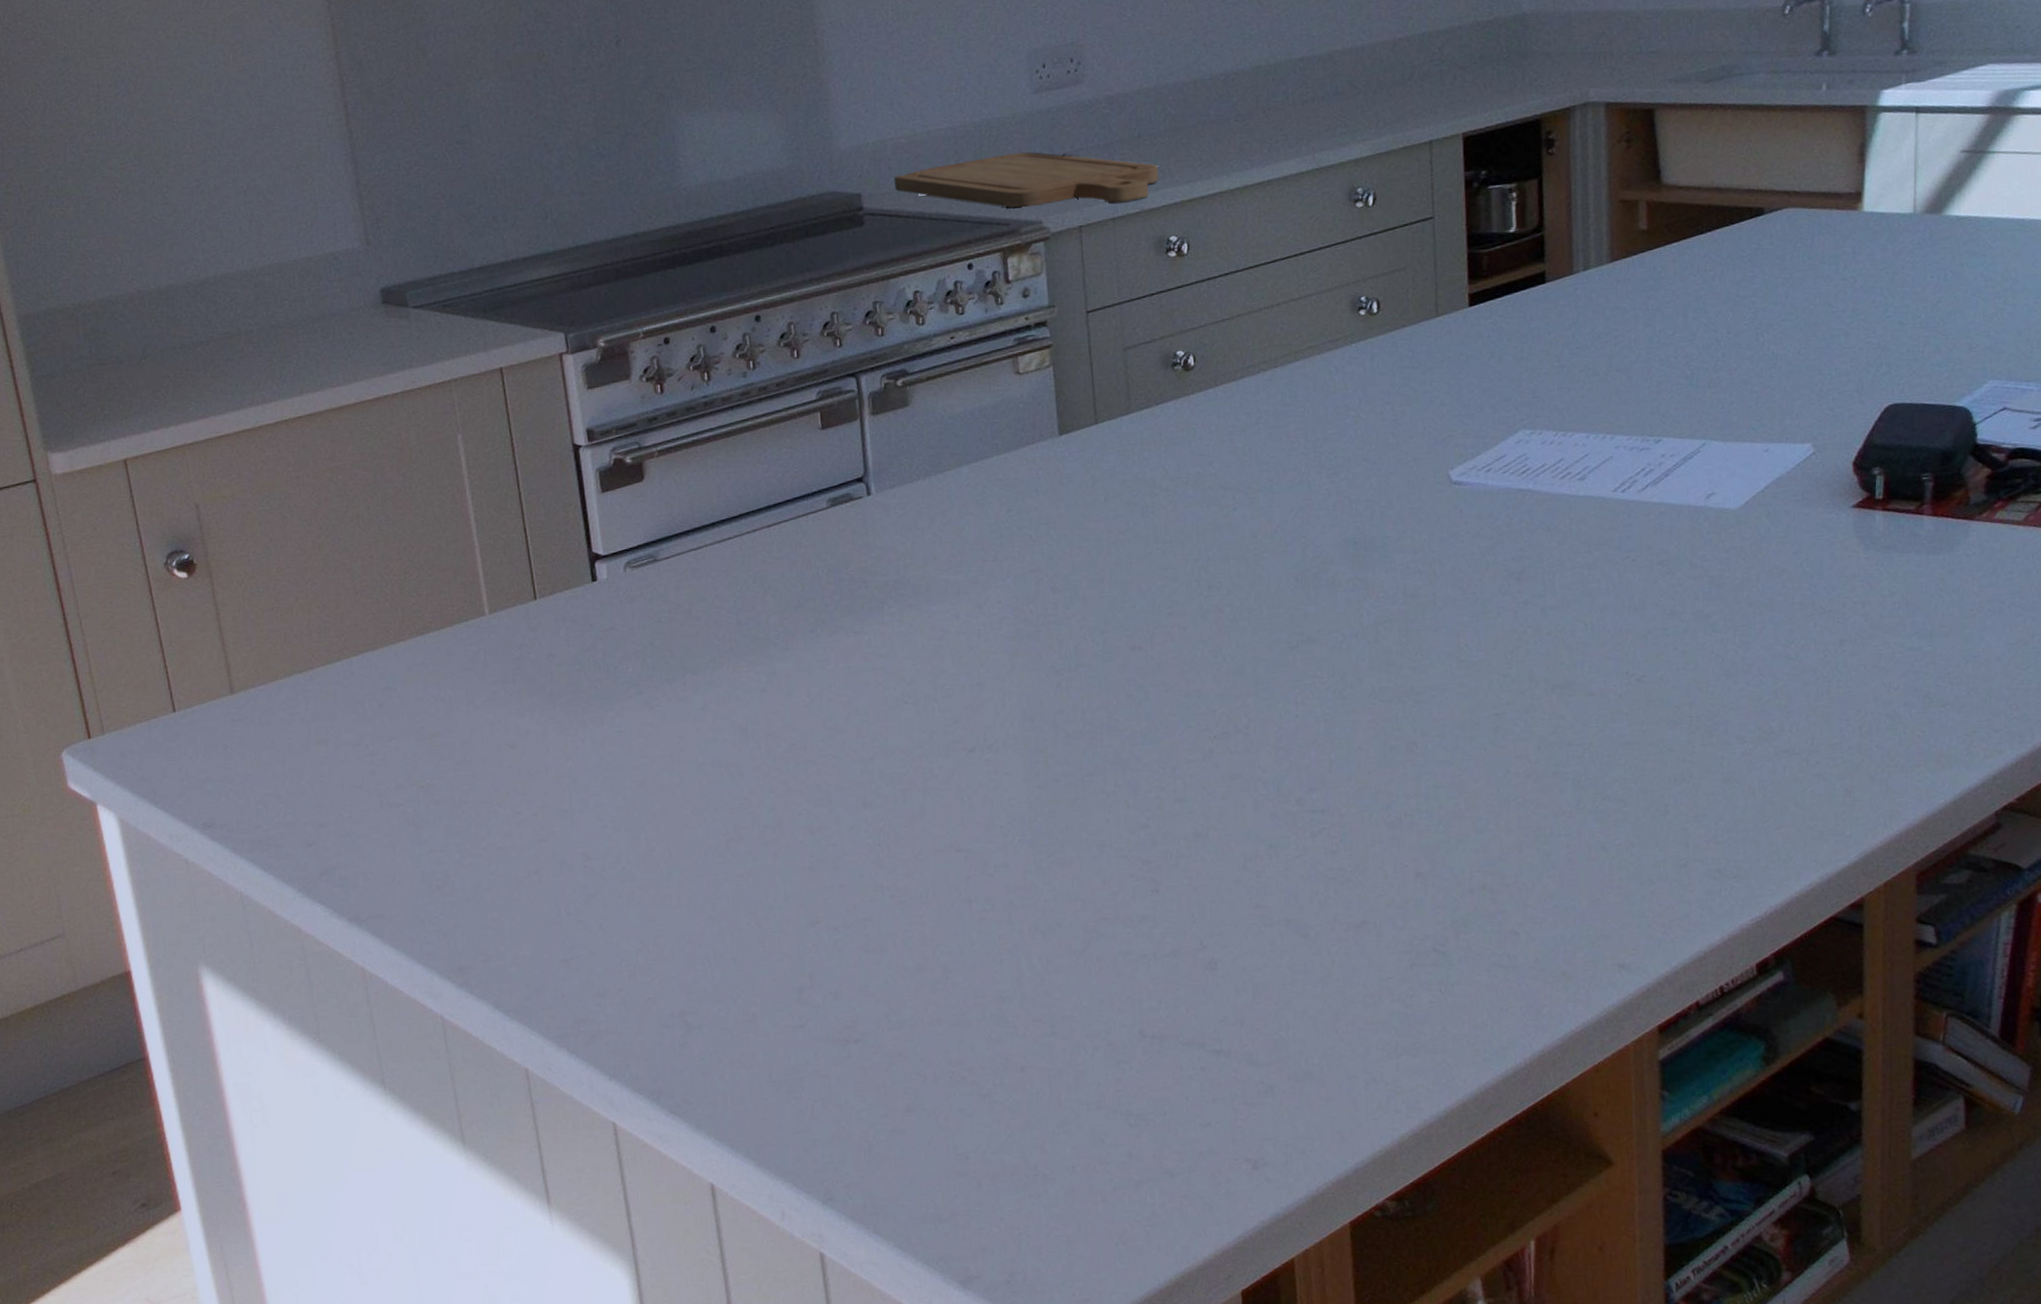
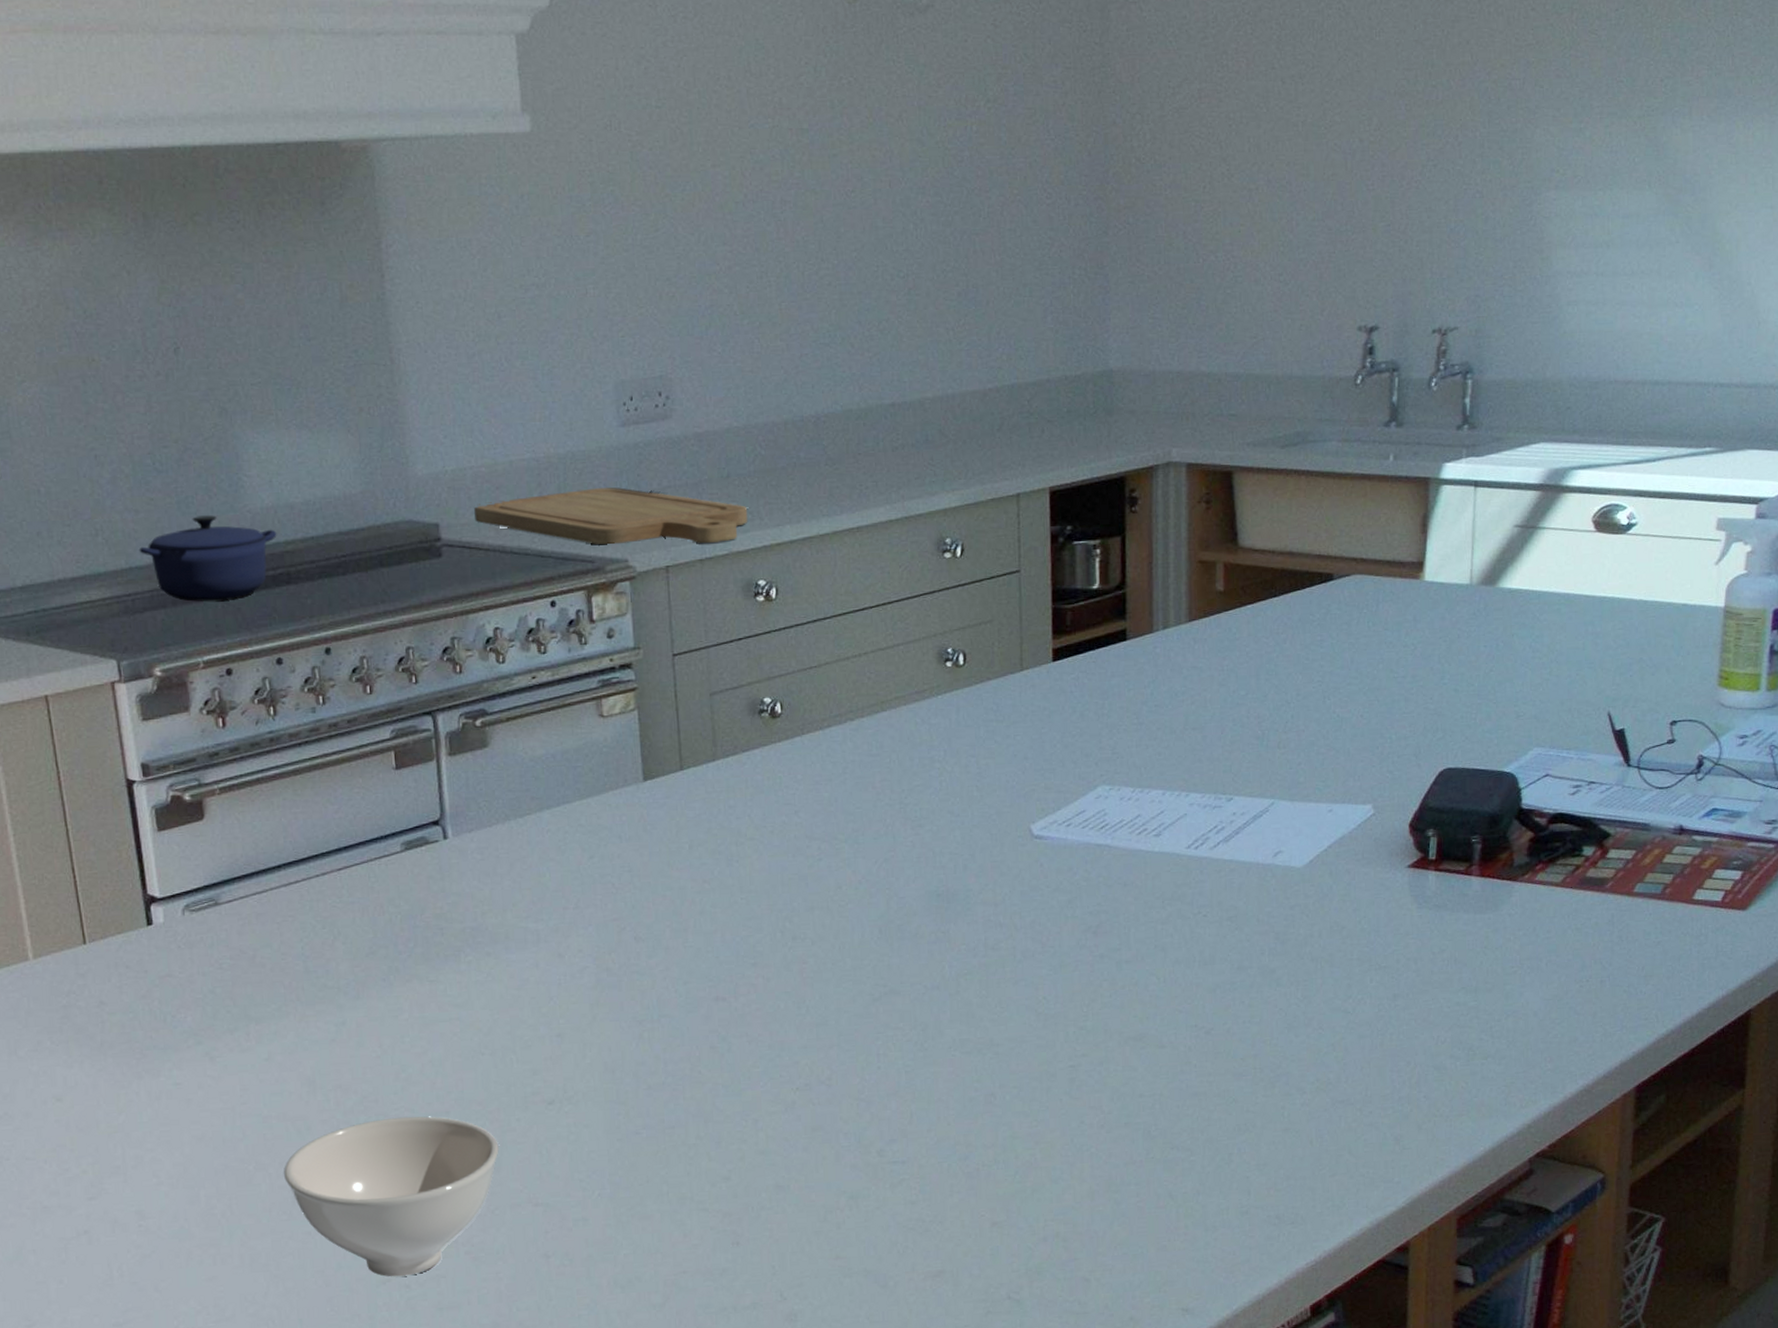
cooking pot: none [584,194,710,276] -> present [139,514,277,602]
bowl: none [717,763,922,920] -> present [283,1116,499,1277]

